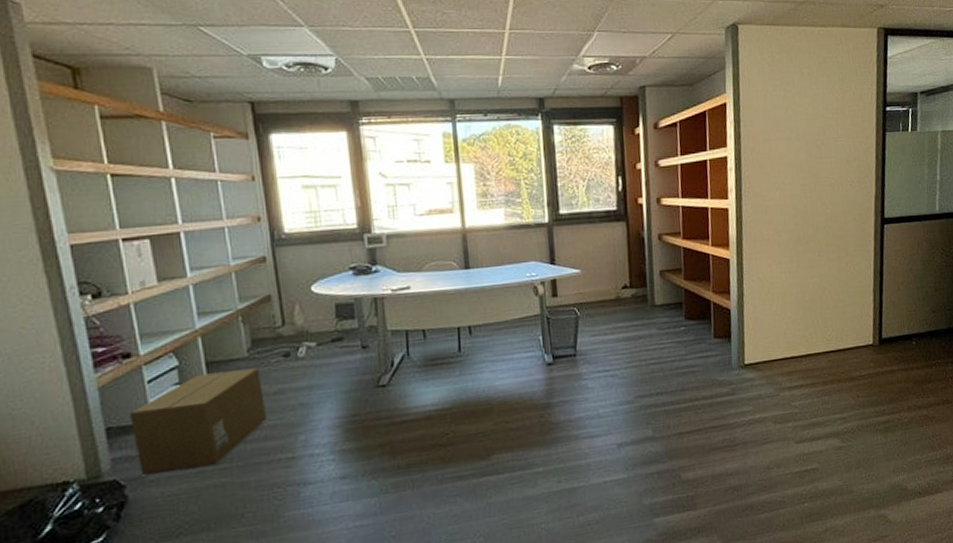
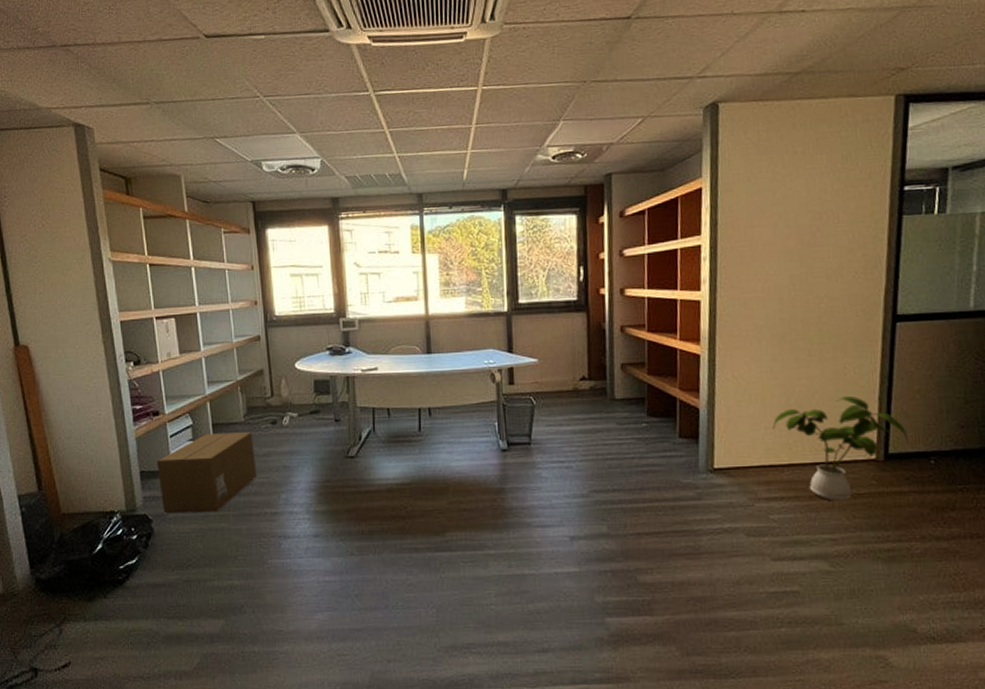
house plant: none [792,290,897,384] -> present [772,396,909,501]

